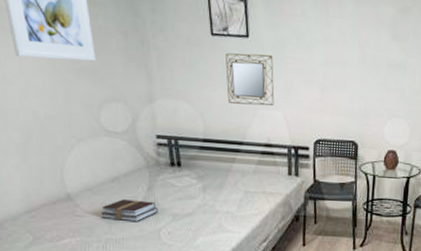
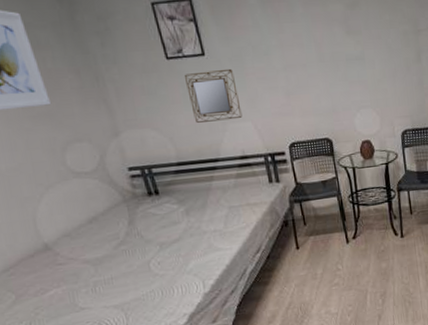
book: present [101,199,158,221] -> none [83,235,144,262]

